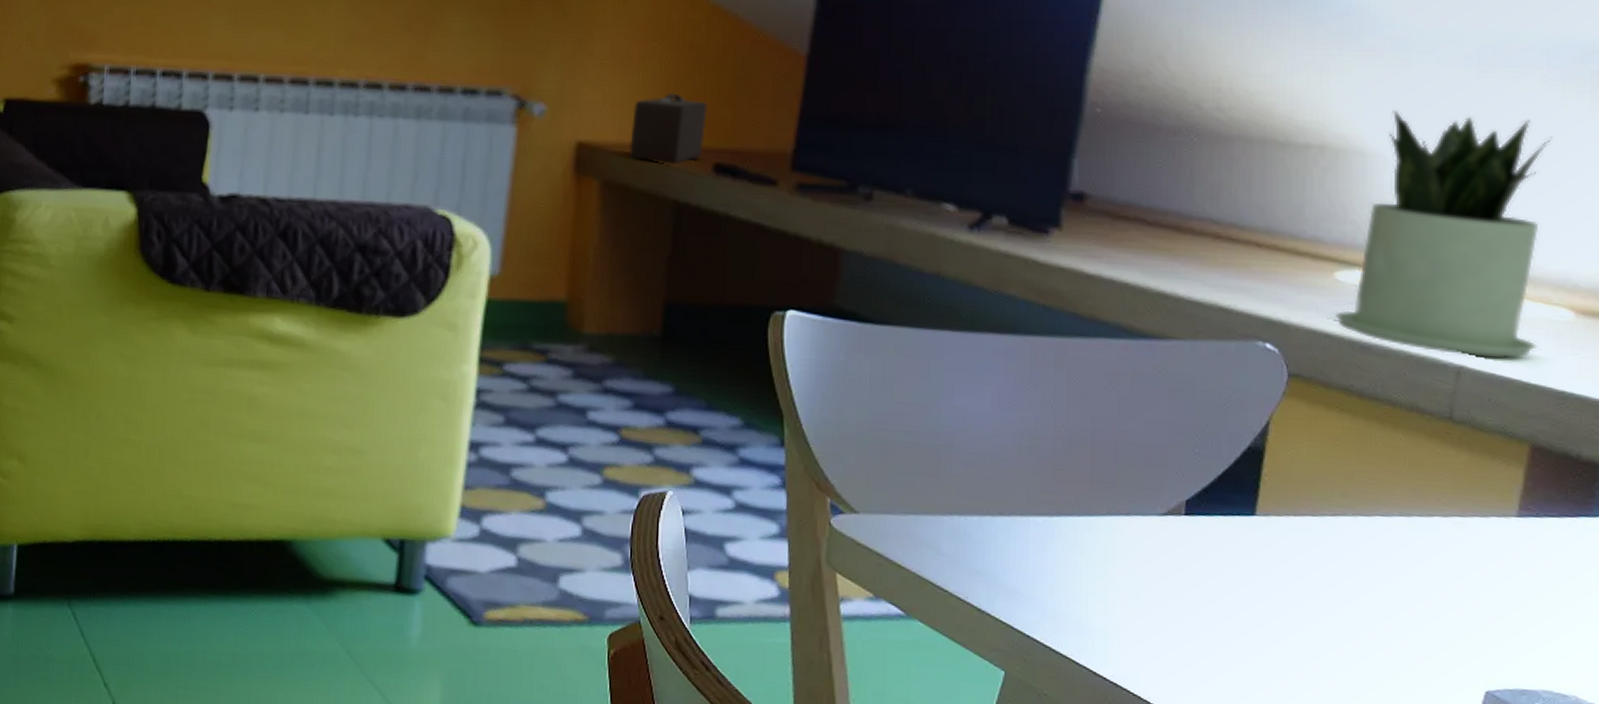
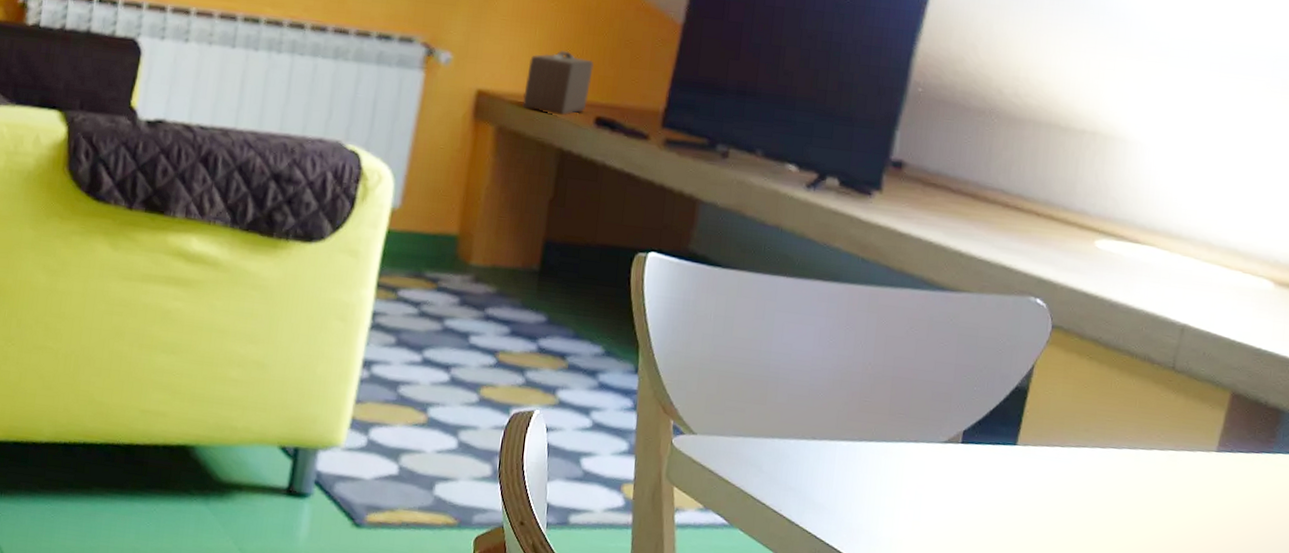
planter: present [1335,110,1553,359] -> none [1092,105,1271,320]

